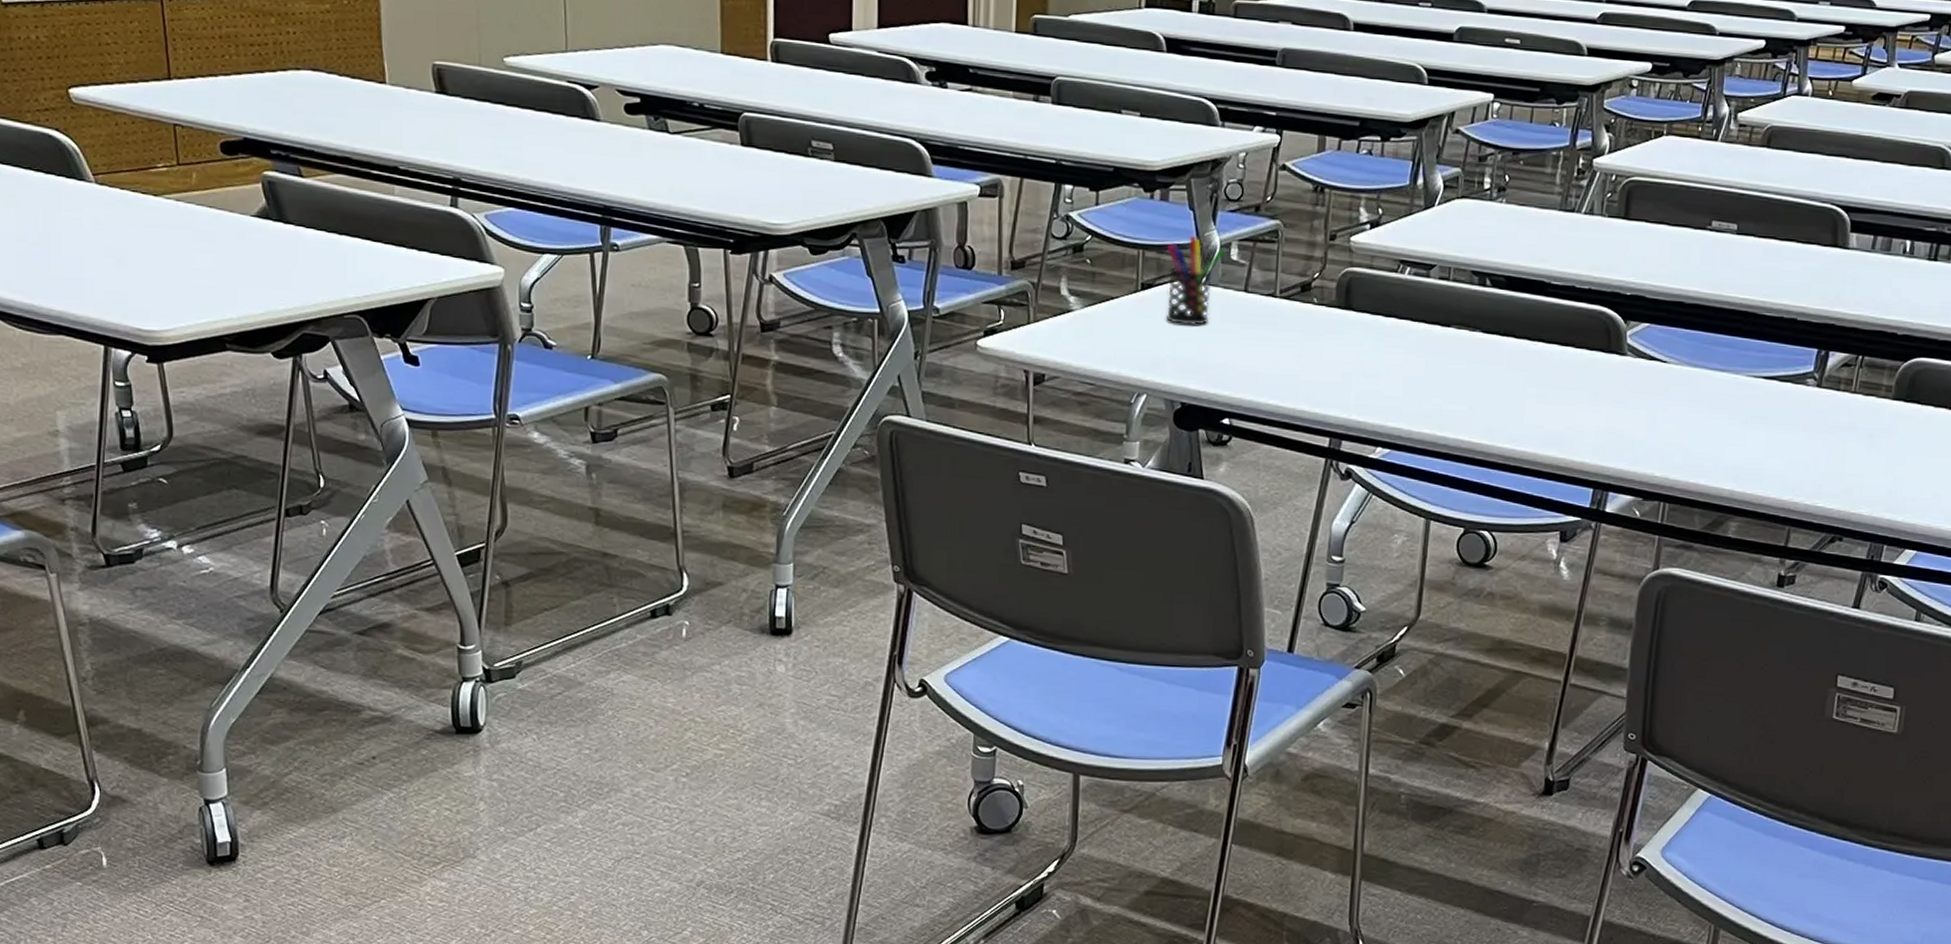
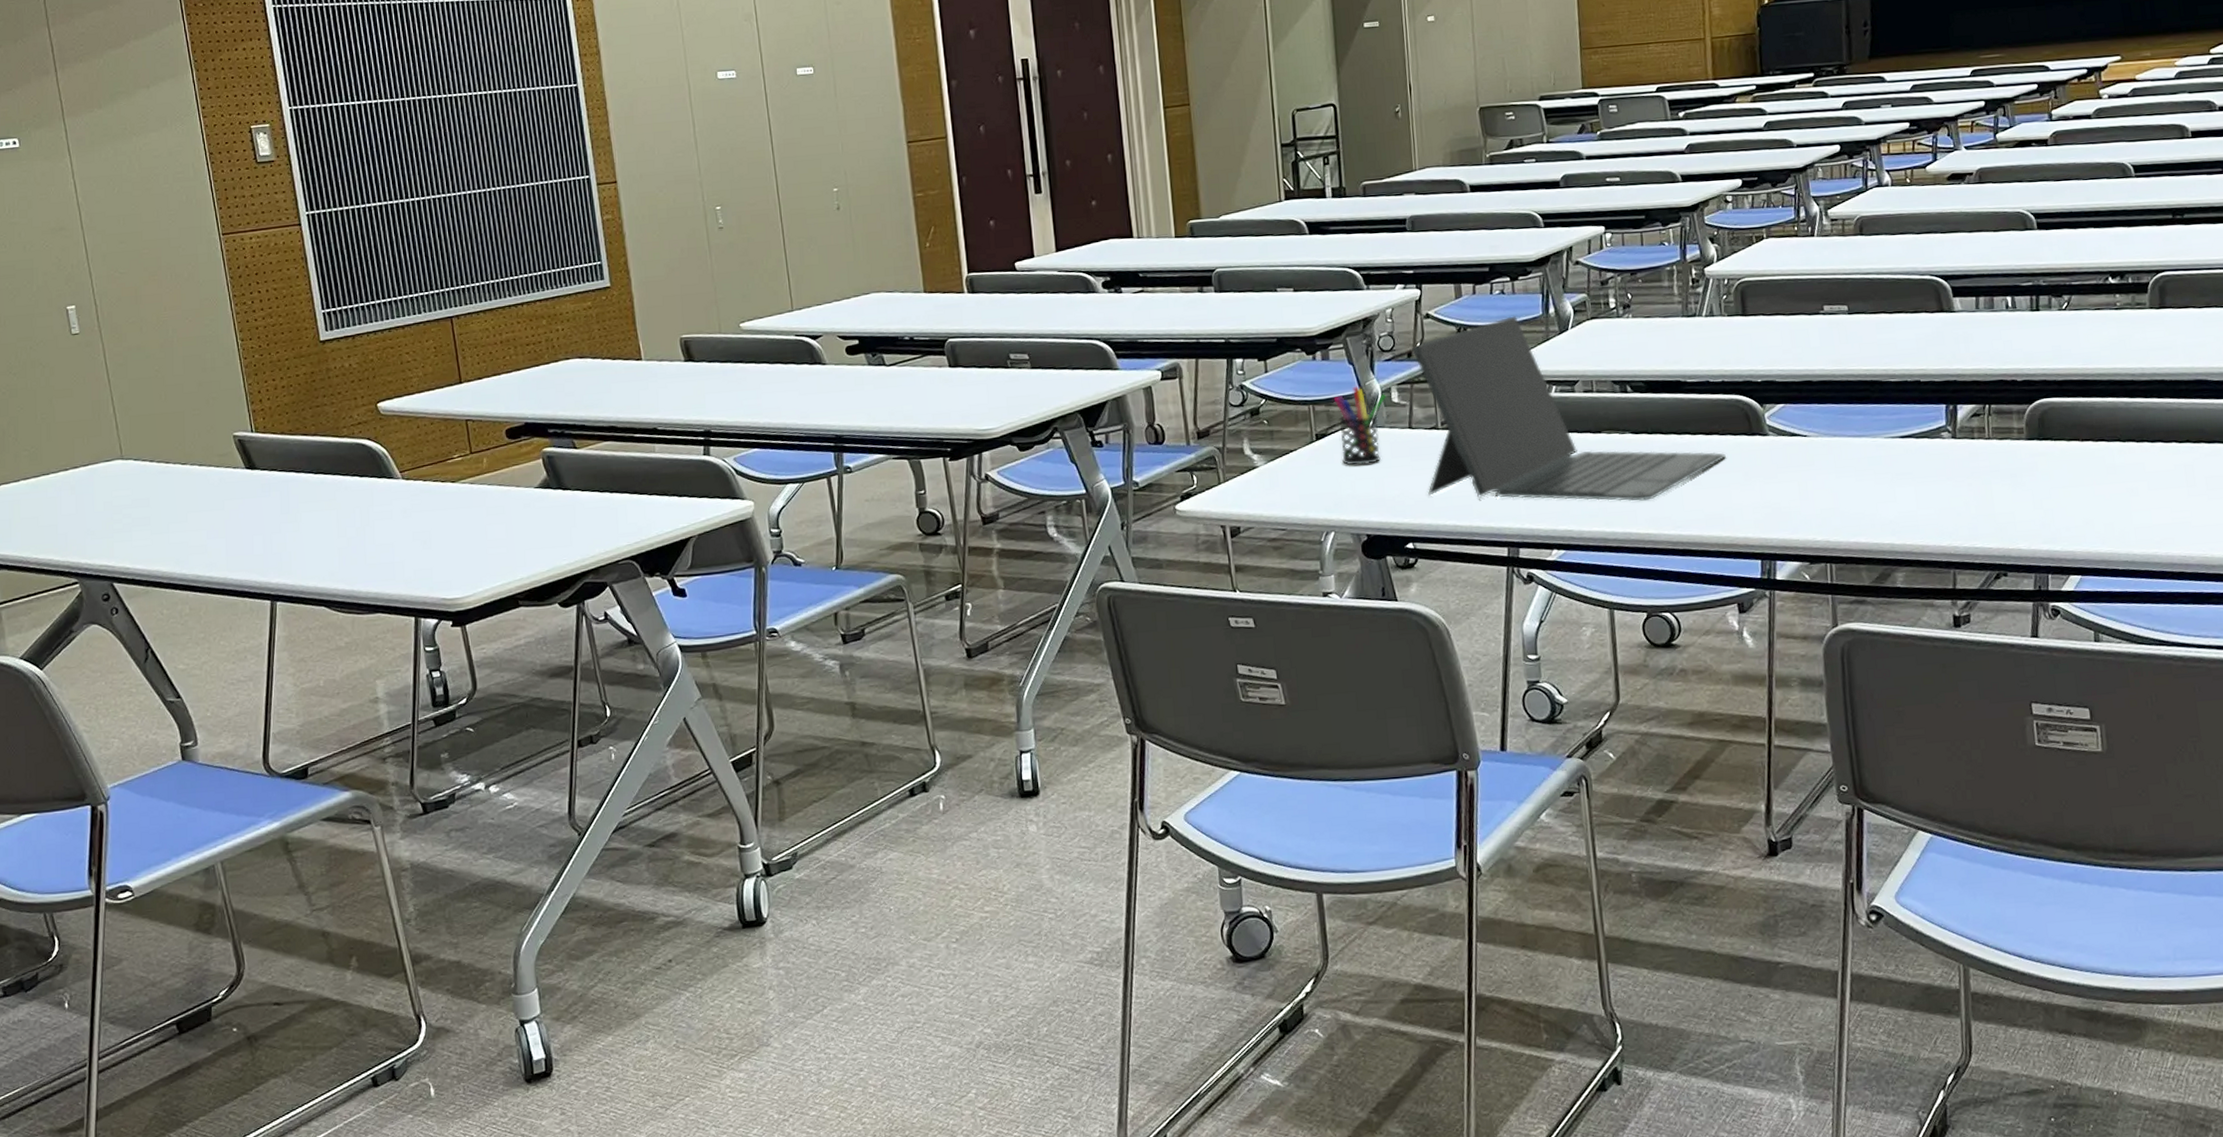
laptop computer: none [1254,181,1578,408] -> present [1411,316,1726,502]

